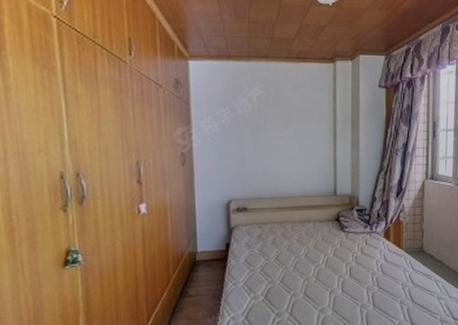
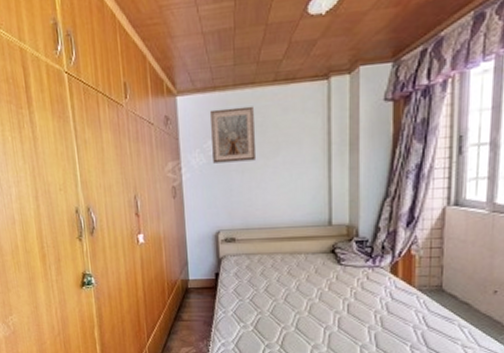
picture frame: none [223,78,270,132] -> present [209,106,257,163]

